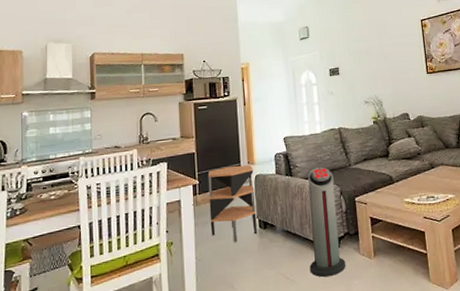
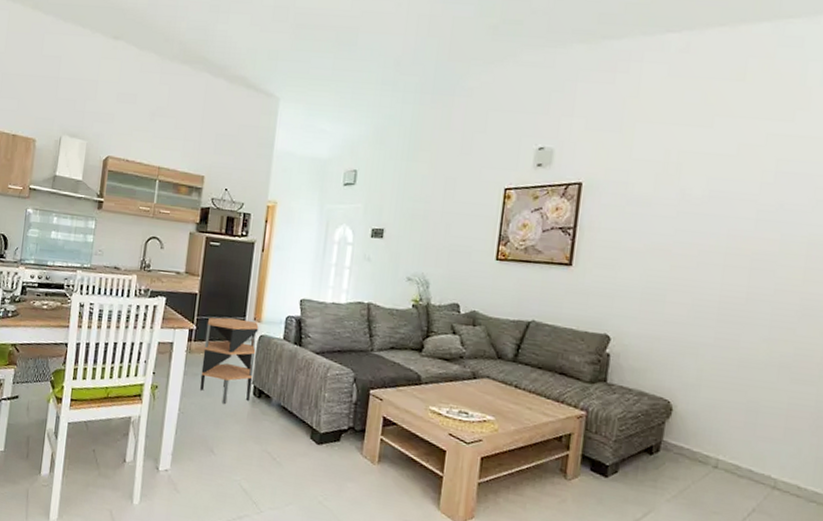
air purifier: present [308,167,346,277] -> none [300,343,350,471]

